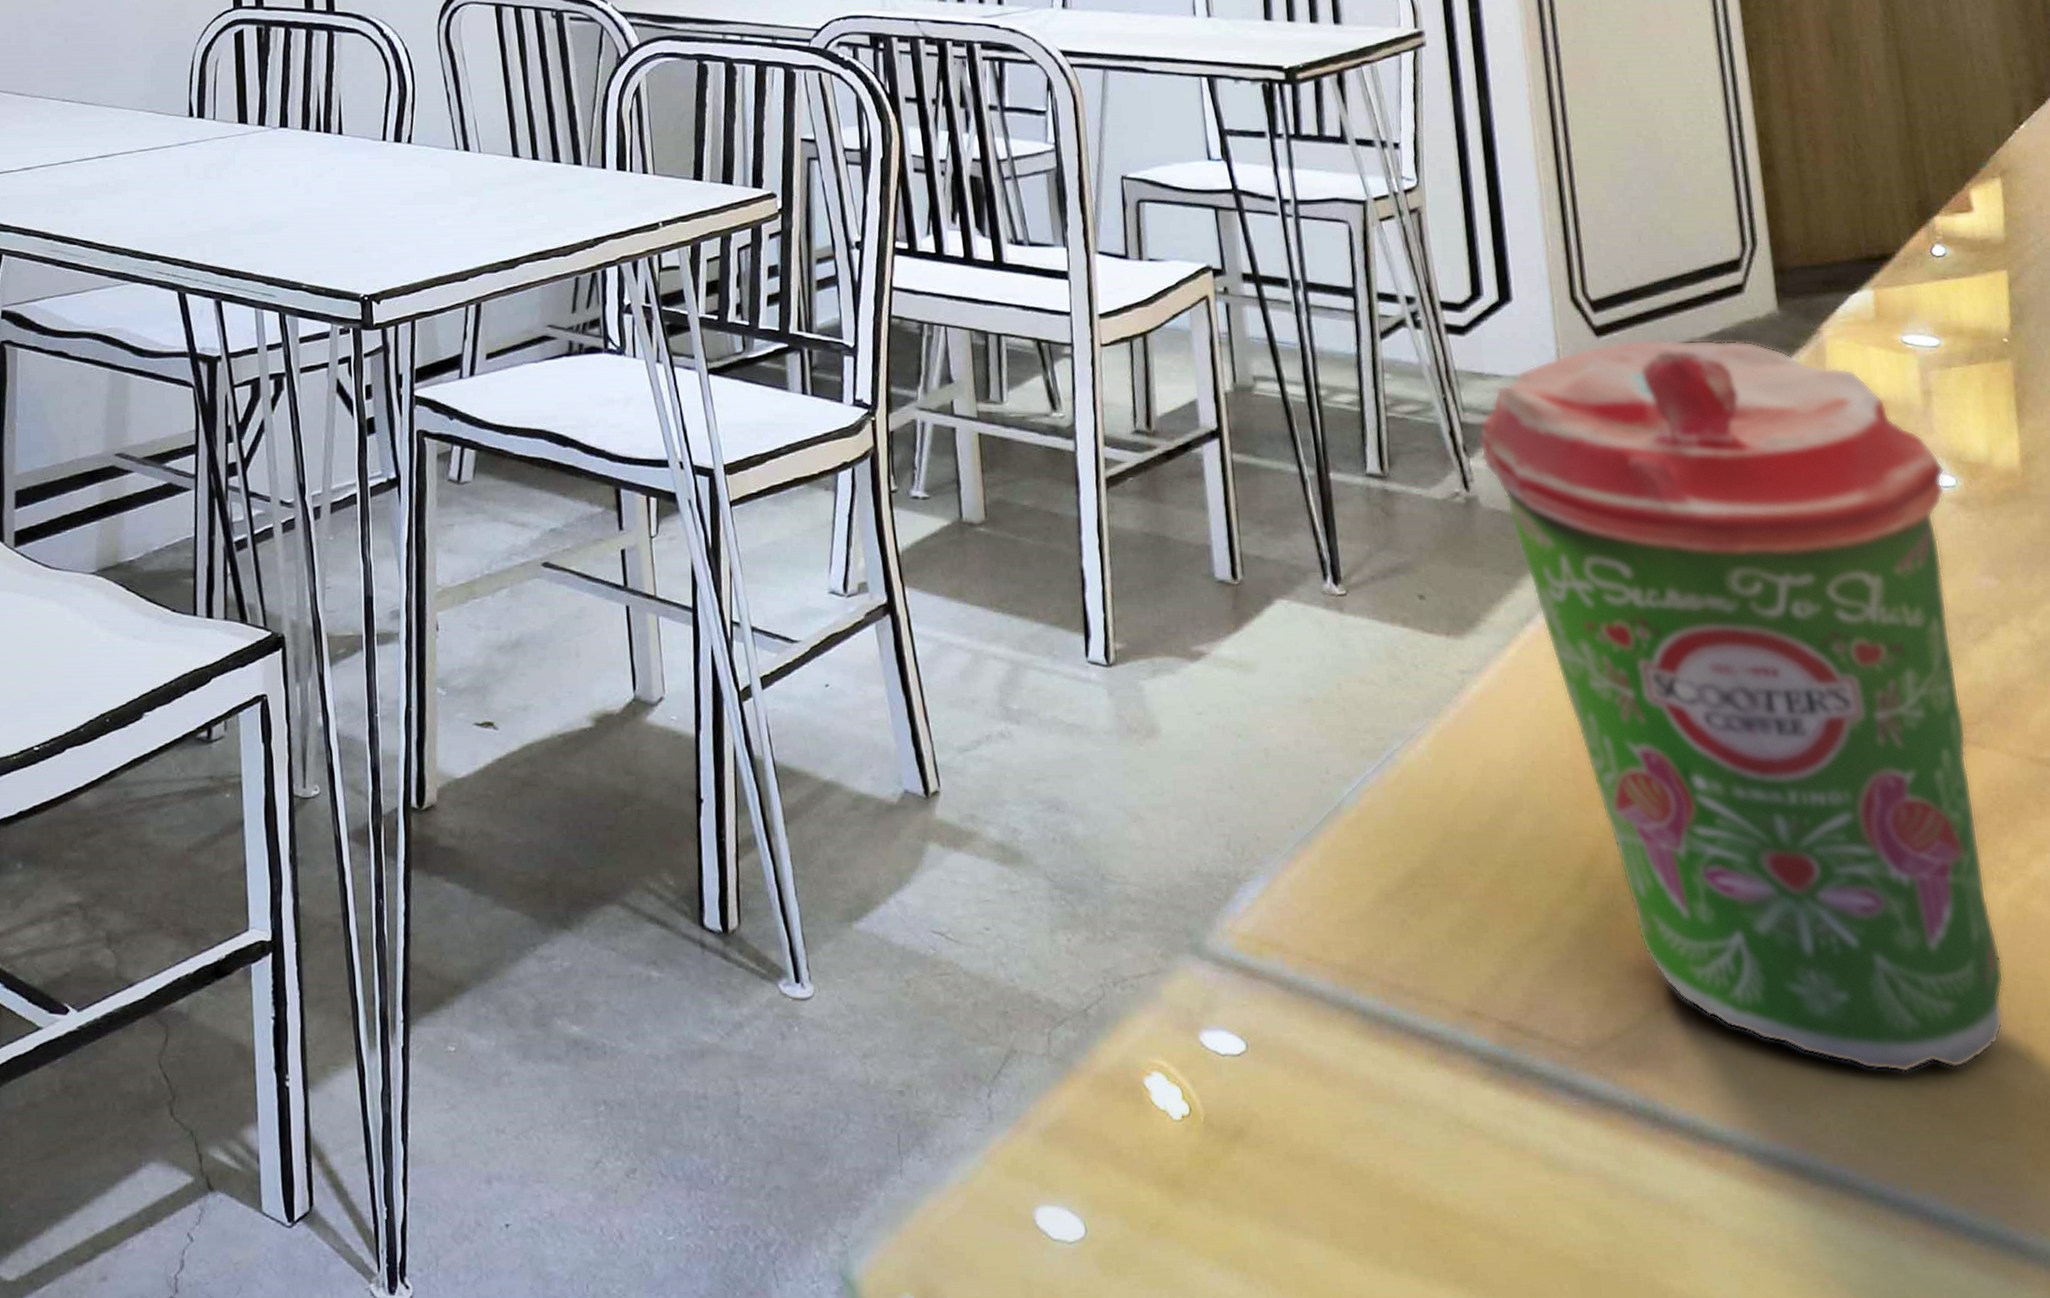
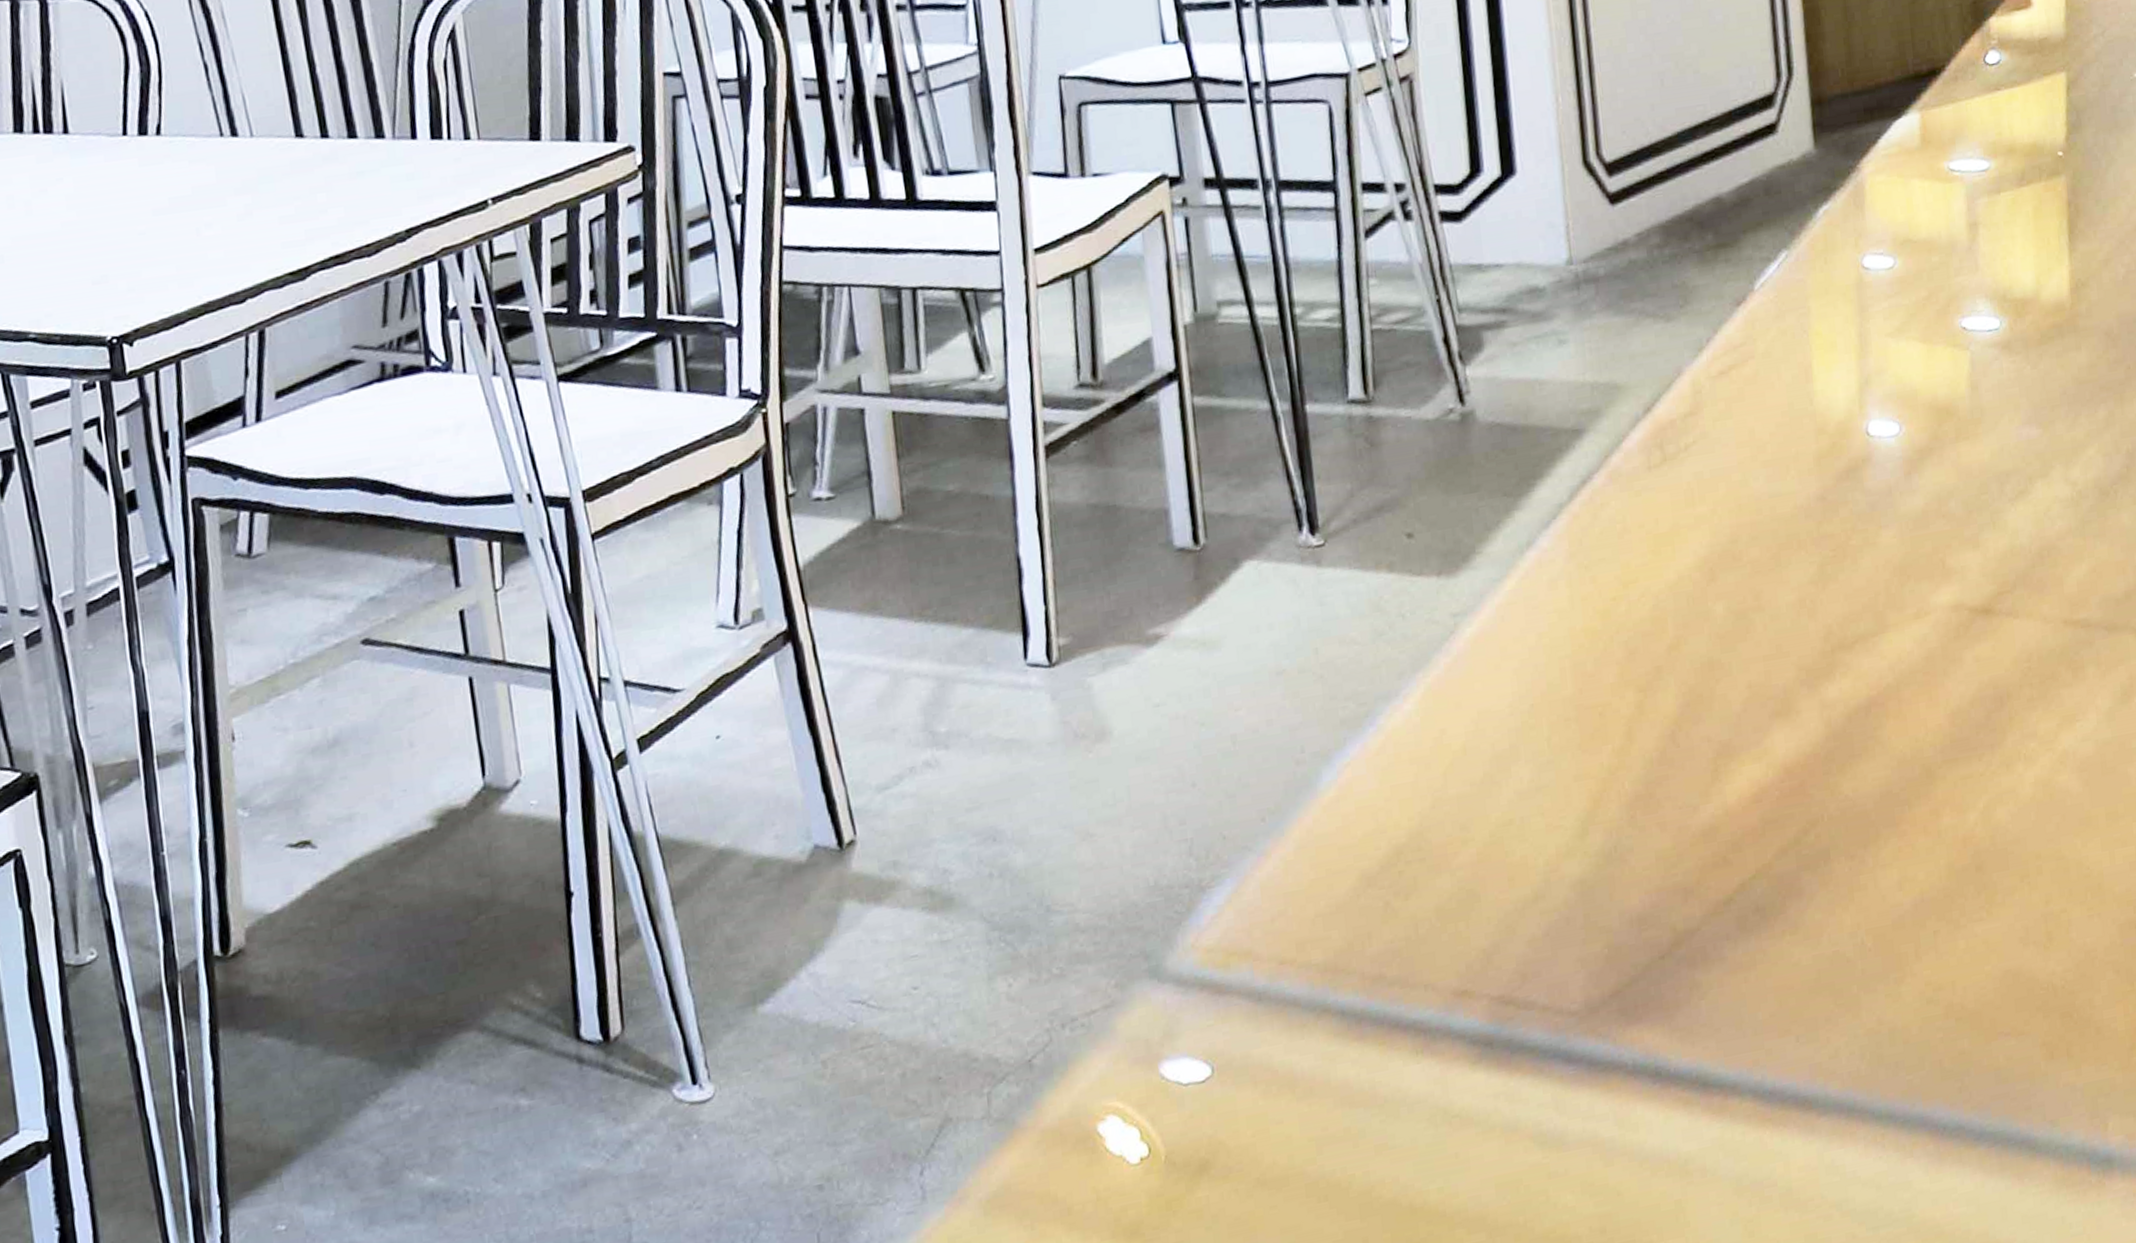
coffee cup: present [1478,339,2004,1074] -> none [1476,189,2026,984]

